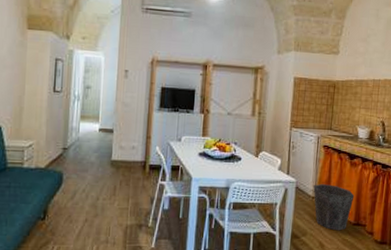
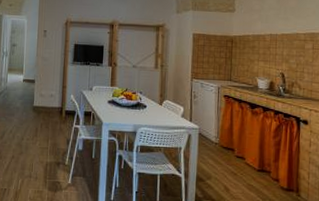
waste bin: present [313,184,355,231] -> none [216,131,258,176]

